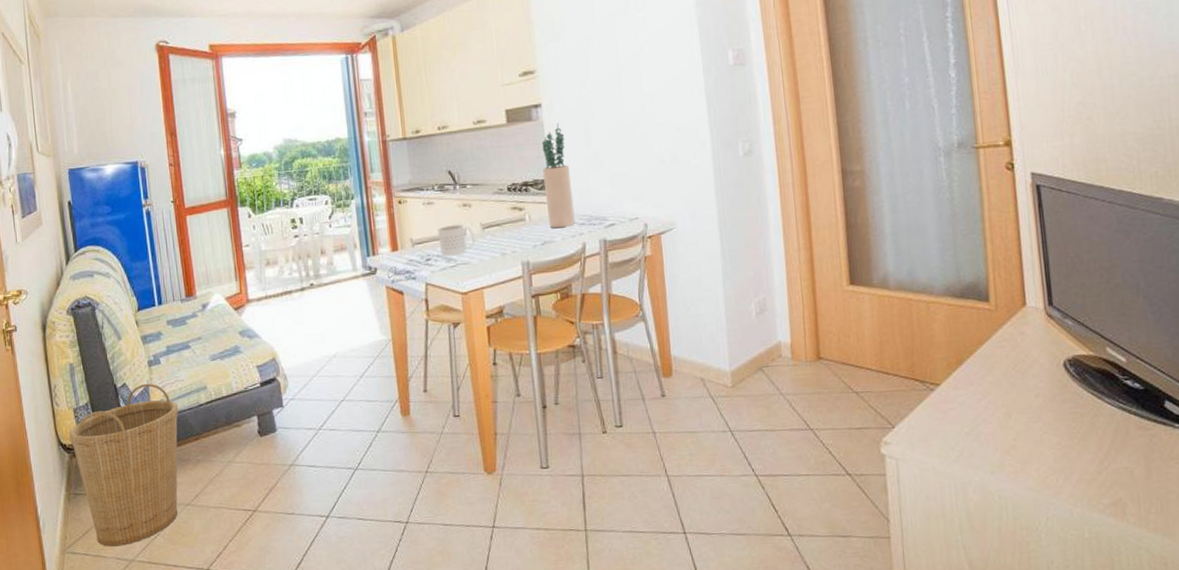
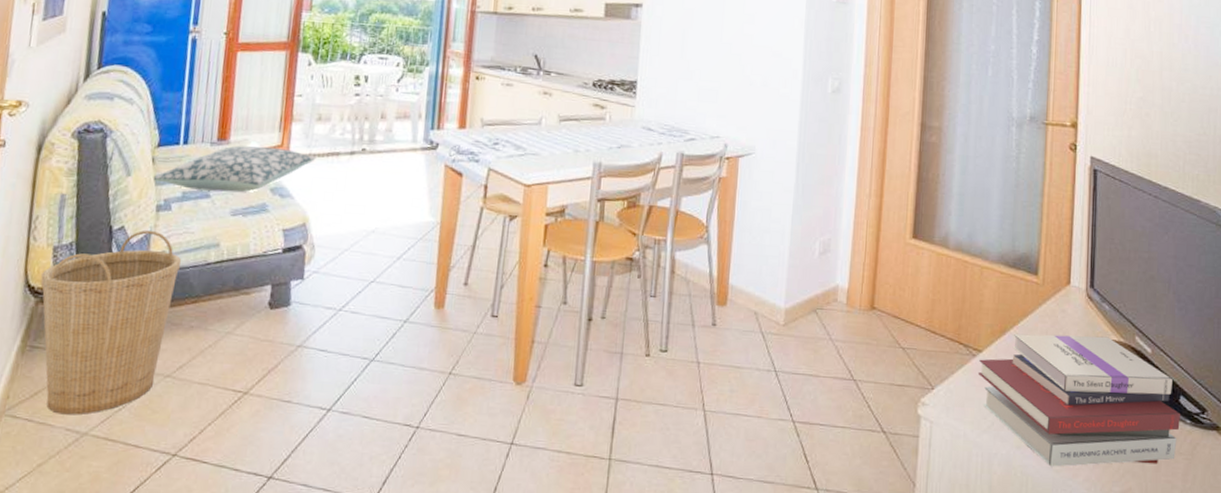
pillow: none [140,295,272,343] -> present [153,146,316,192]
mug: present [438,224,475,257] -> none [510,111,550,145]
vase: present [541,122,575,229] -> none [628,26,661,135]
books: none [938,352,1169,488] -> present [977,333,1180,467]

